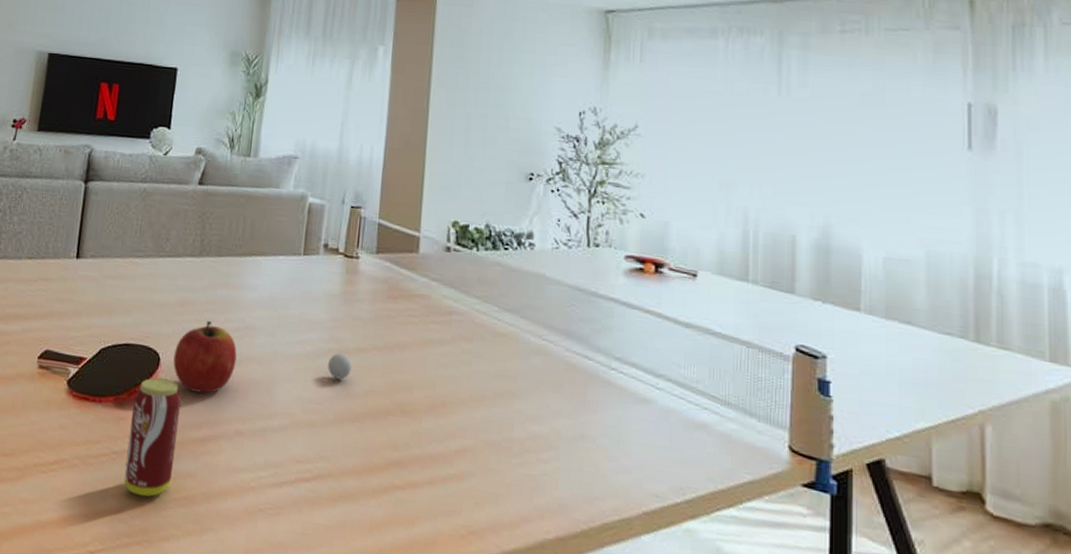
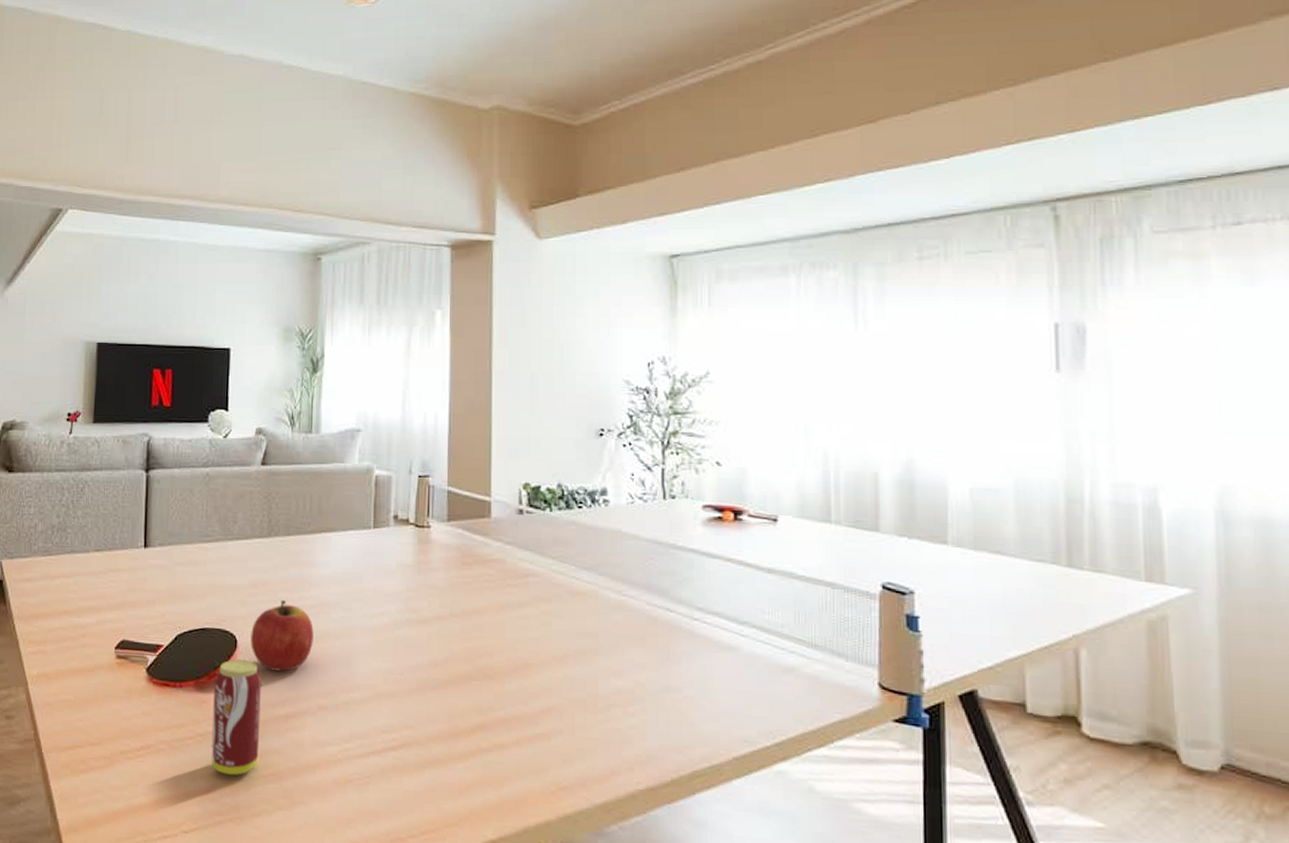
ping-pong ball: present [328,352,352,380] -> none [406,622,430,649]

